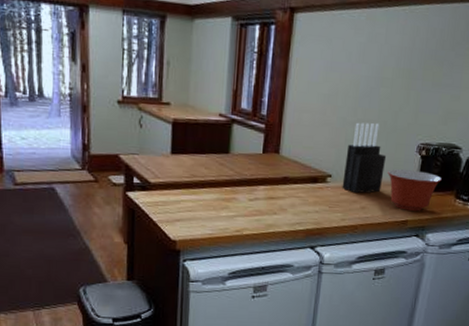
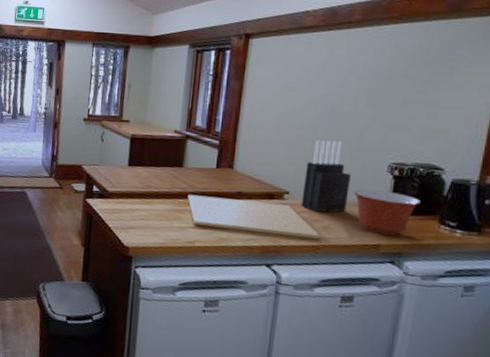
cutting board: none [235,181,359,220] -> present [187,194,321,240]

